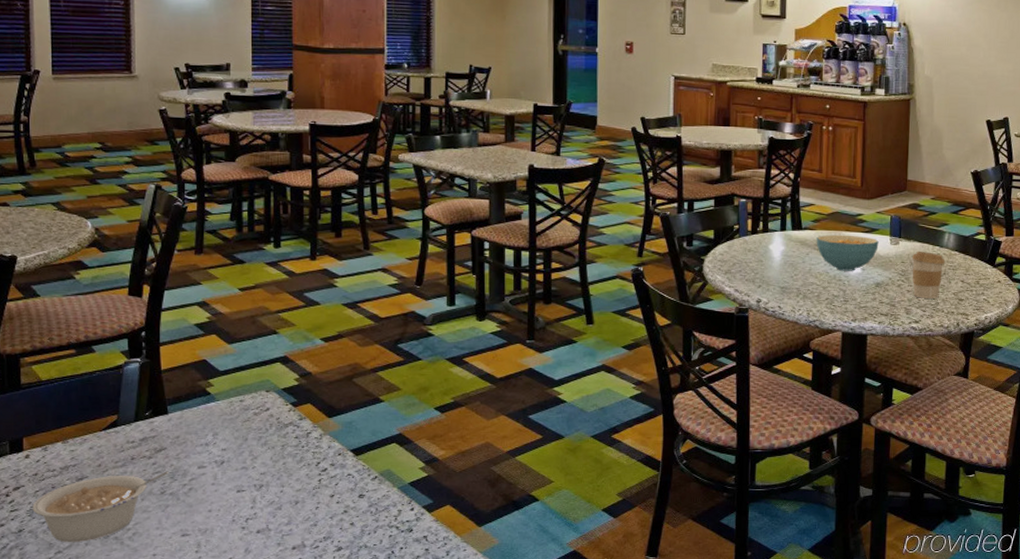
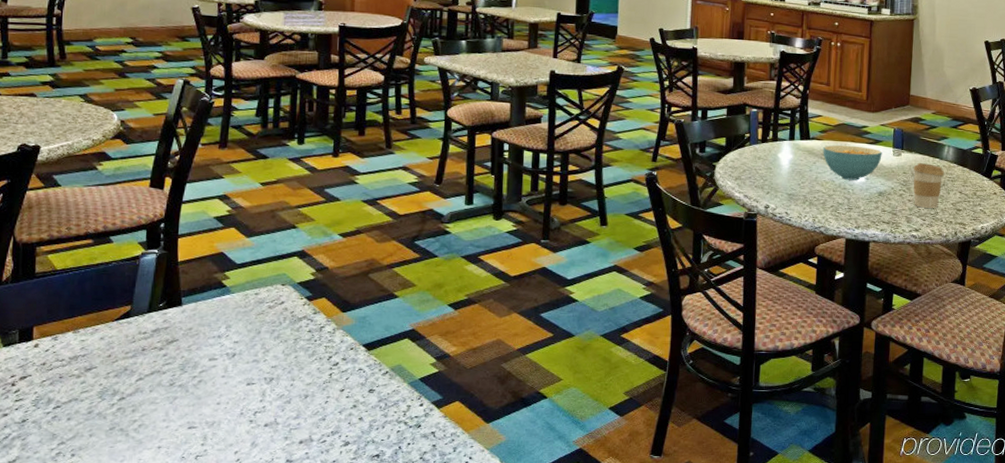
legume: present [32,471,168,542] -> none [37,362,179,433]

